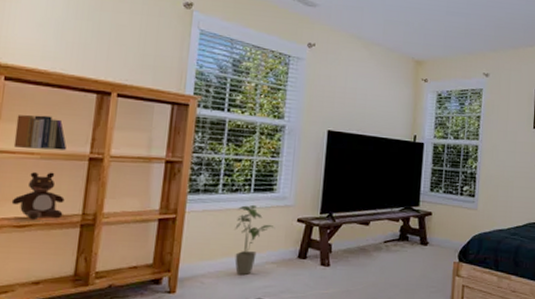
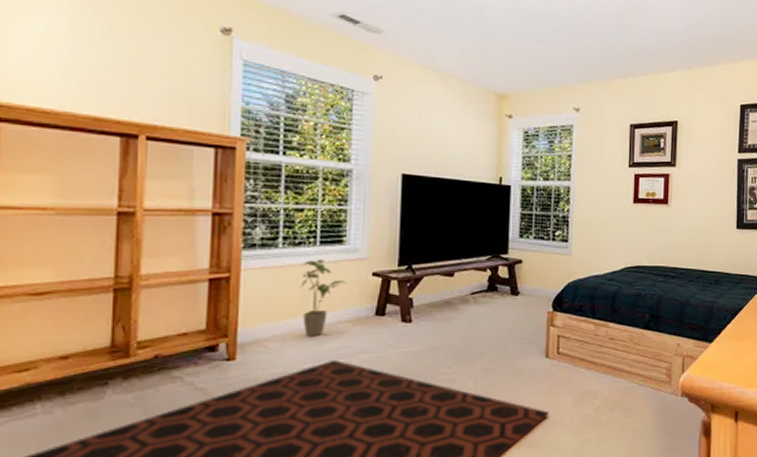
stuffed animal: present [11,172,65,221] -> none [23,230,91,287]
books: present [13,115,67,150] -> none [19,163,87,204]

